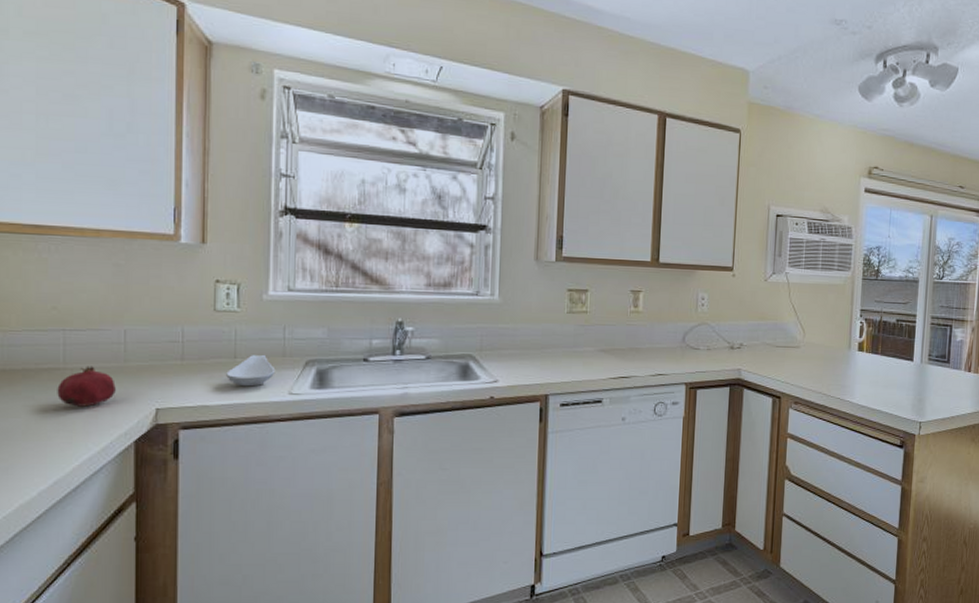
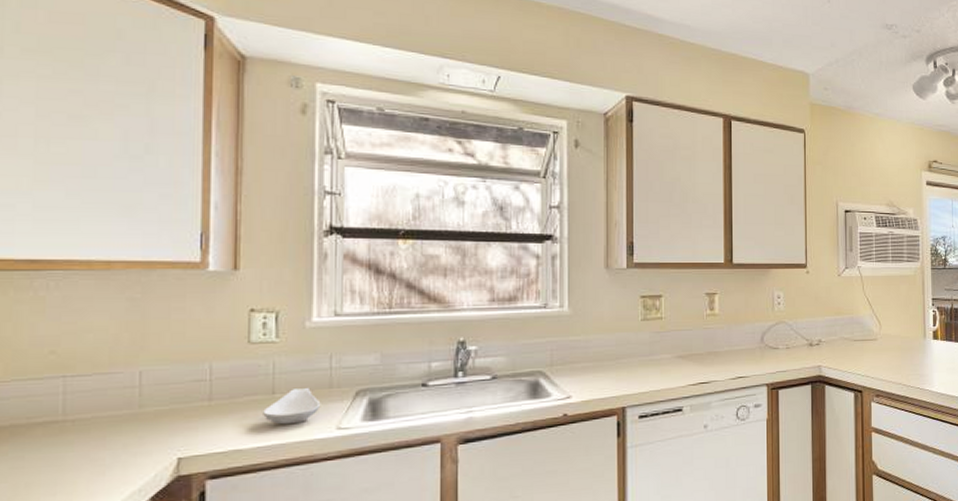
fruit: present [57,366,116,407] -> none [54,415,128,464]

